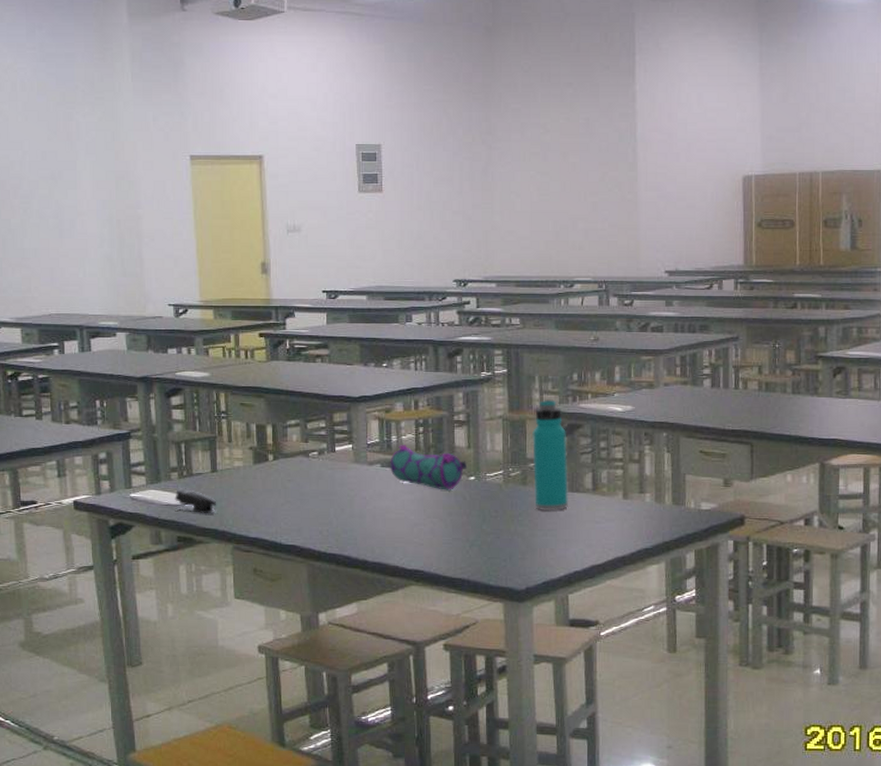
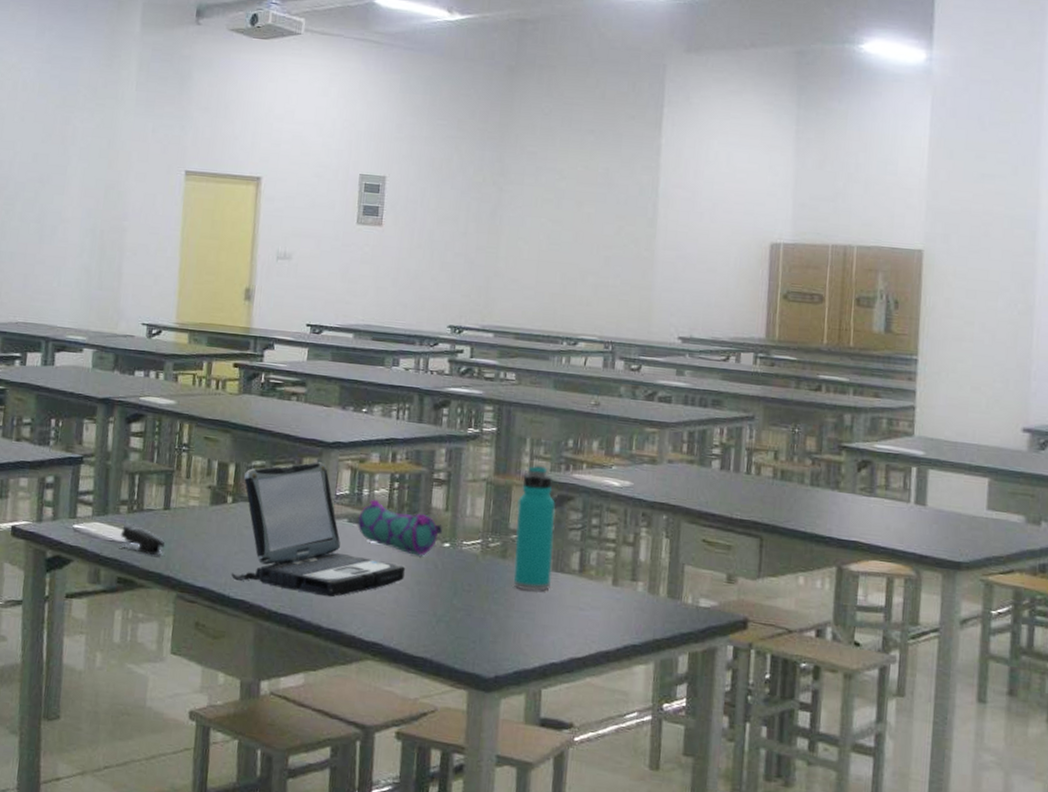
laptop: none [280,416,437,535] -> present [231,462,405,598]

